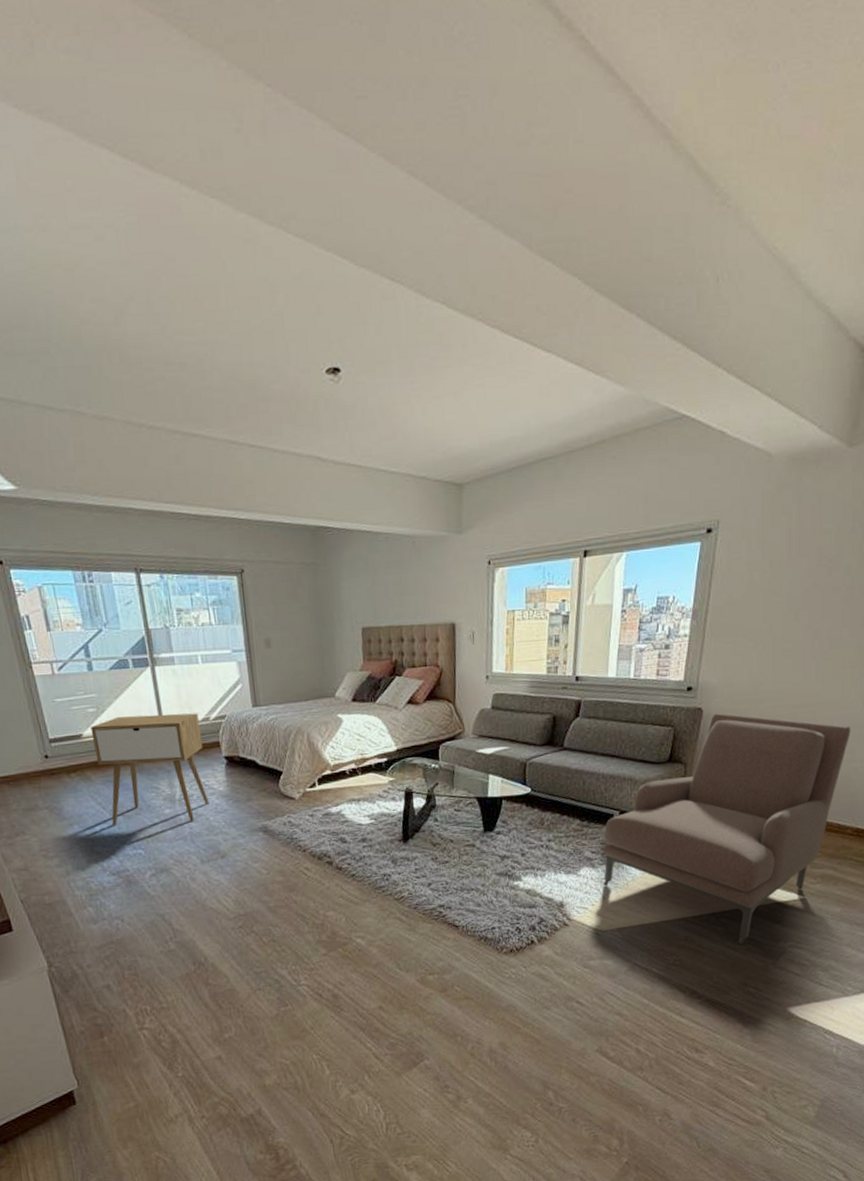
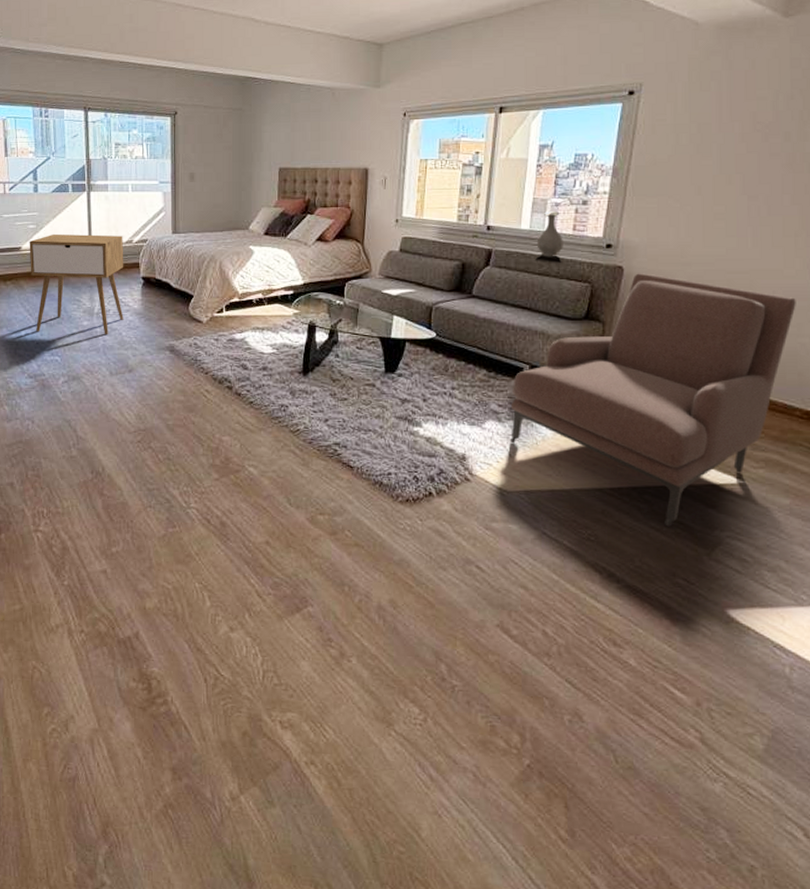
vase: none [623,657,648,704] -> present [536,211,563,257]

